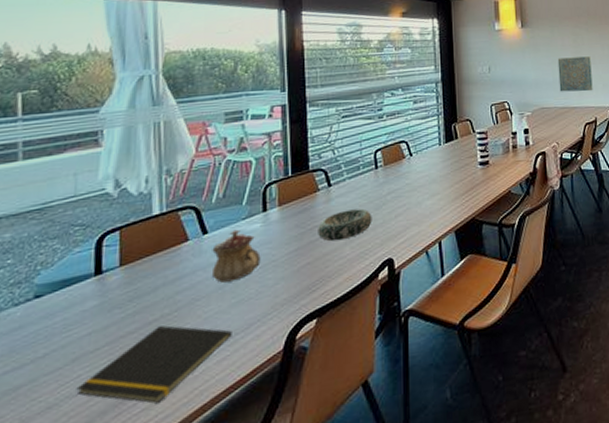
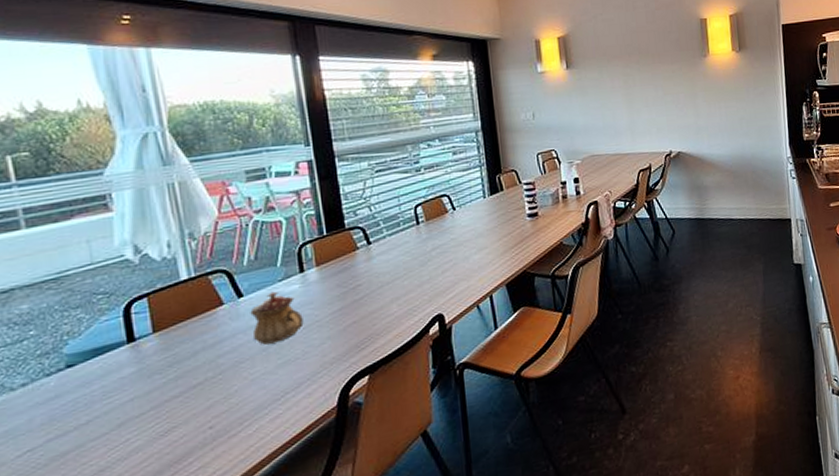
notepad: present [76,325,232,403] -> none [127,388,283,462]
decorative bowl: present [318,208,372,242] -> none [361,265,418,300]
wall art: present [557,56,593,92] -> none [607,98,647,138]

